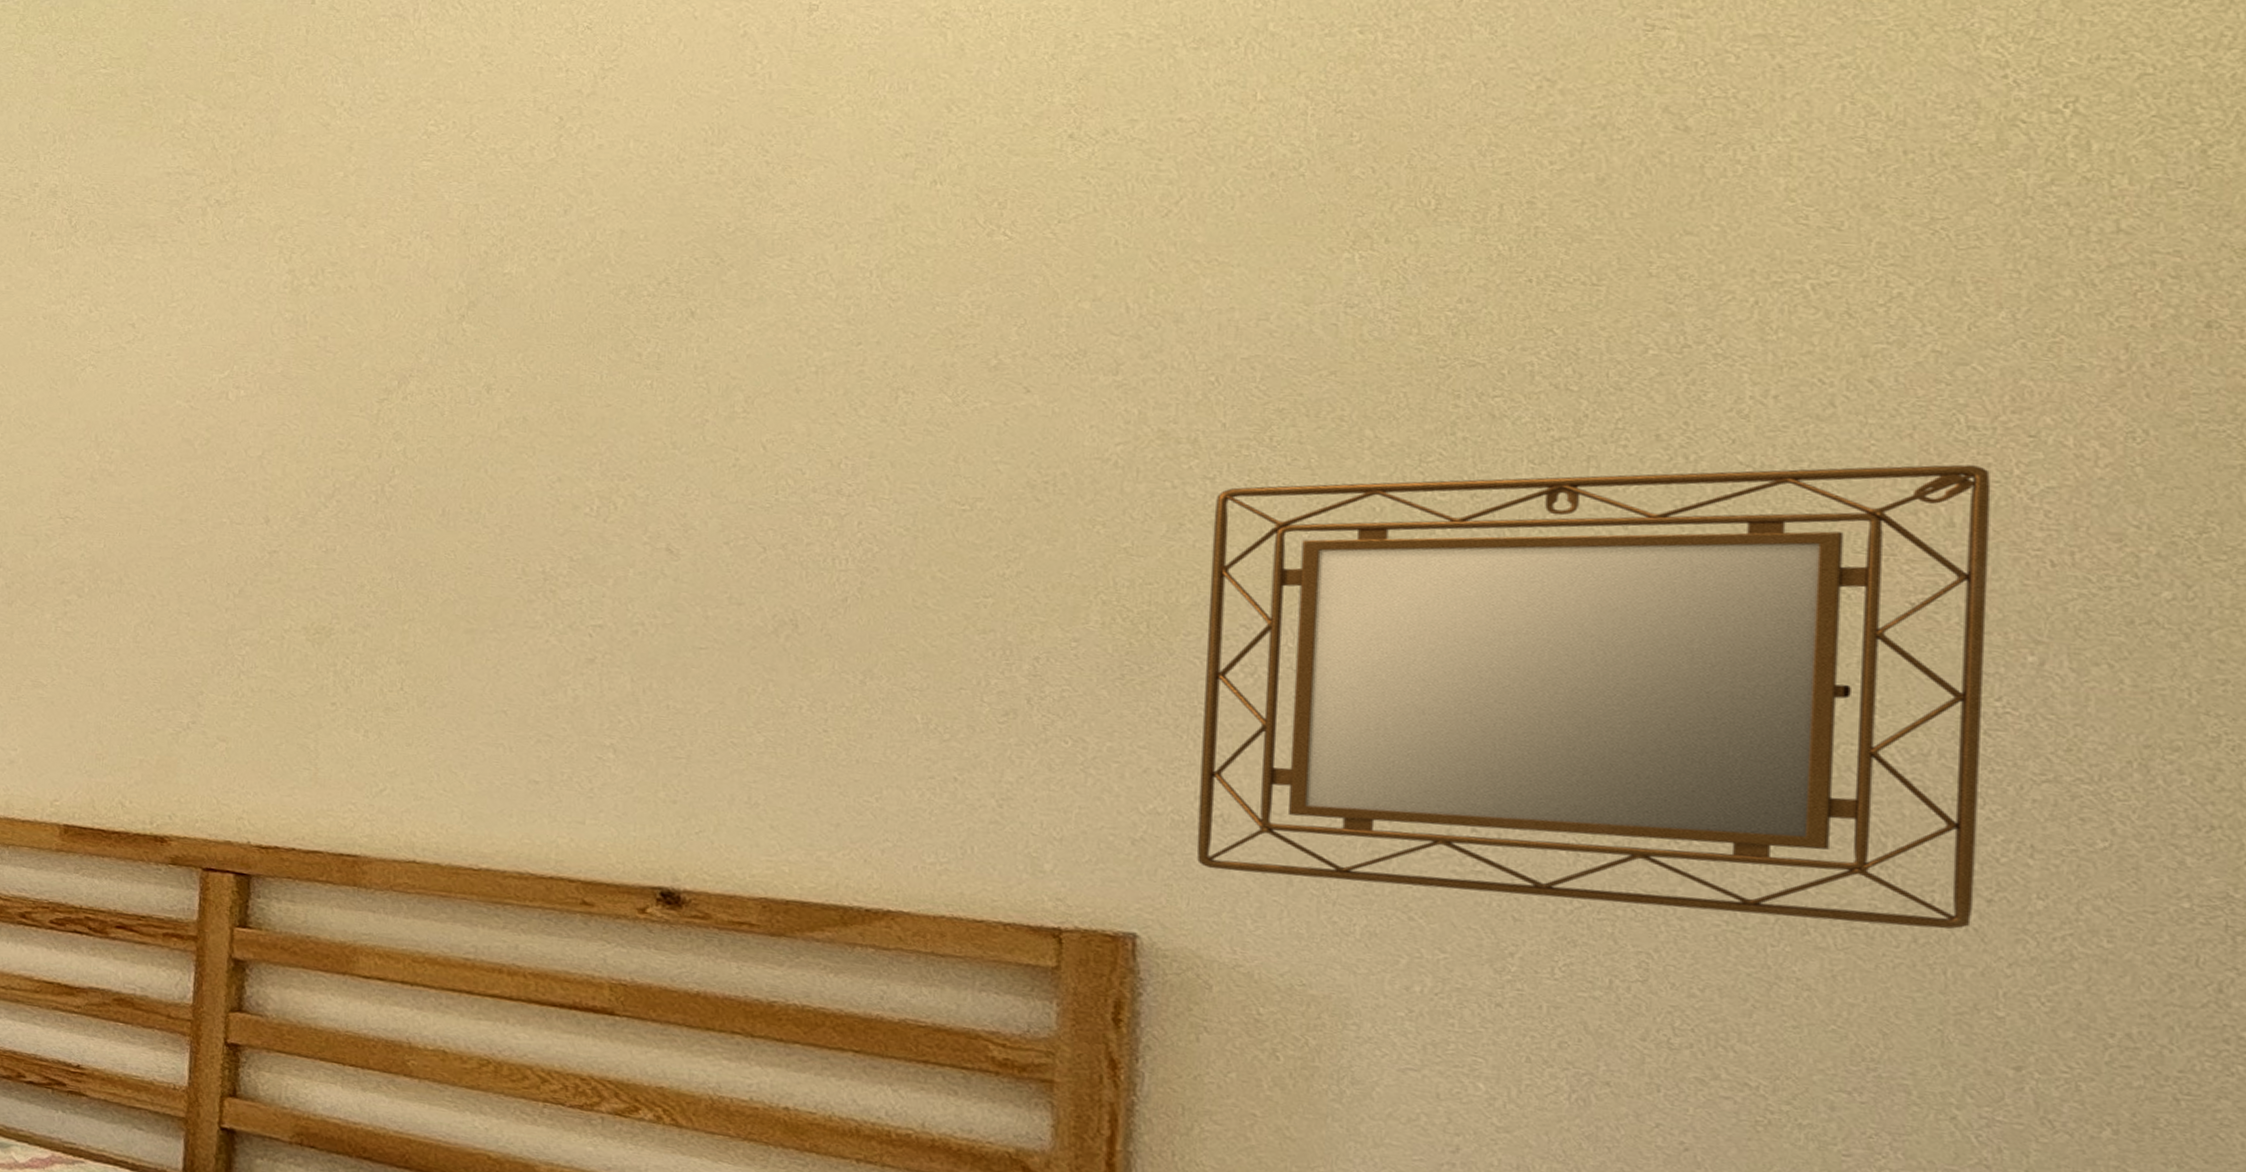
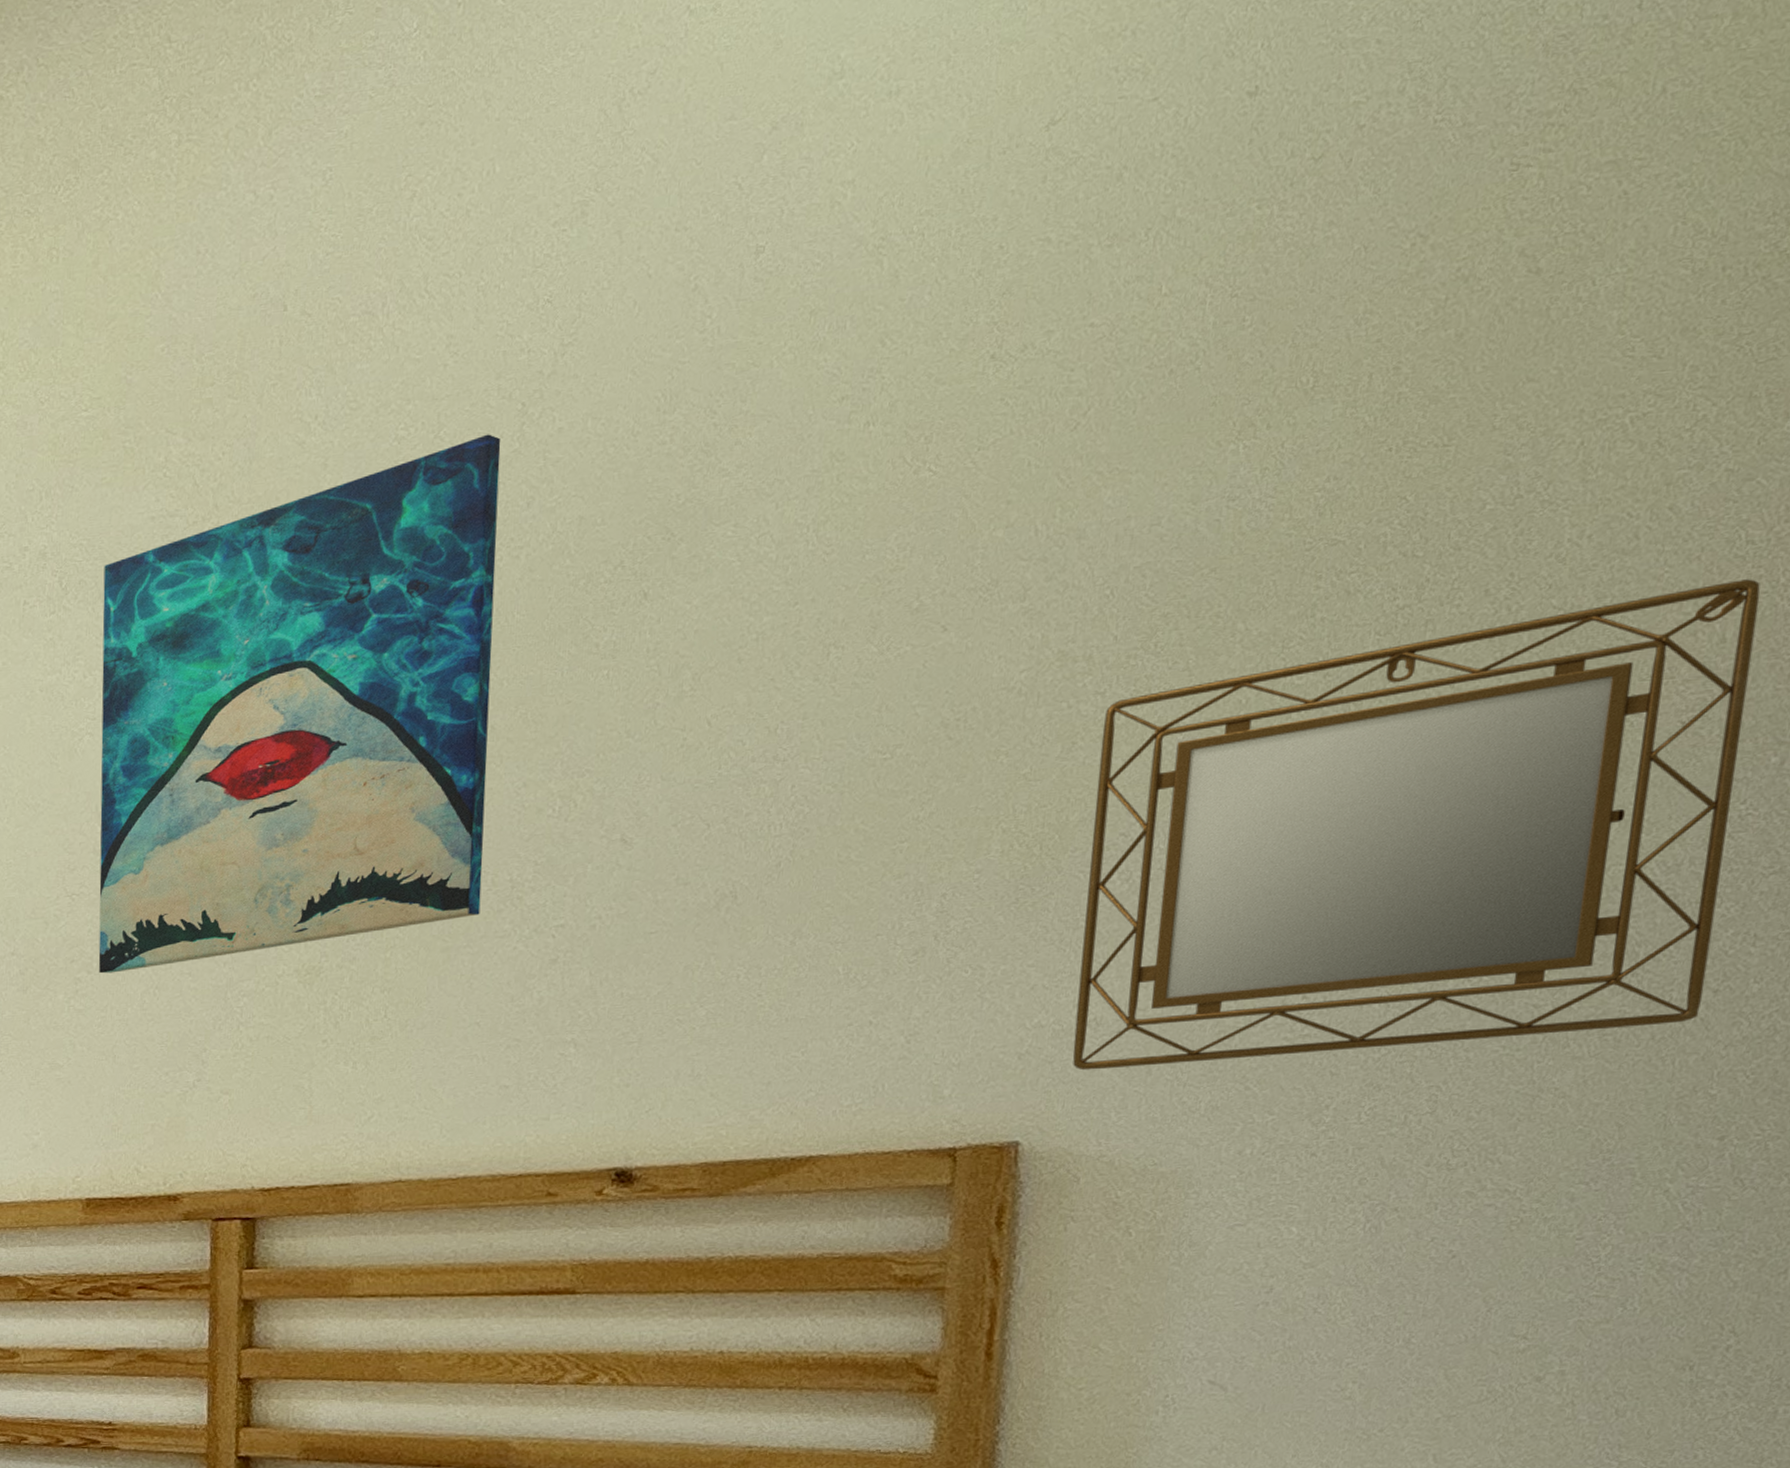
wall art: none [90,141,537,602] -> present [98,434,501,974]

